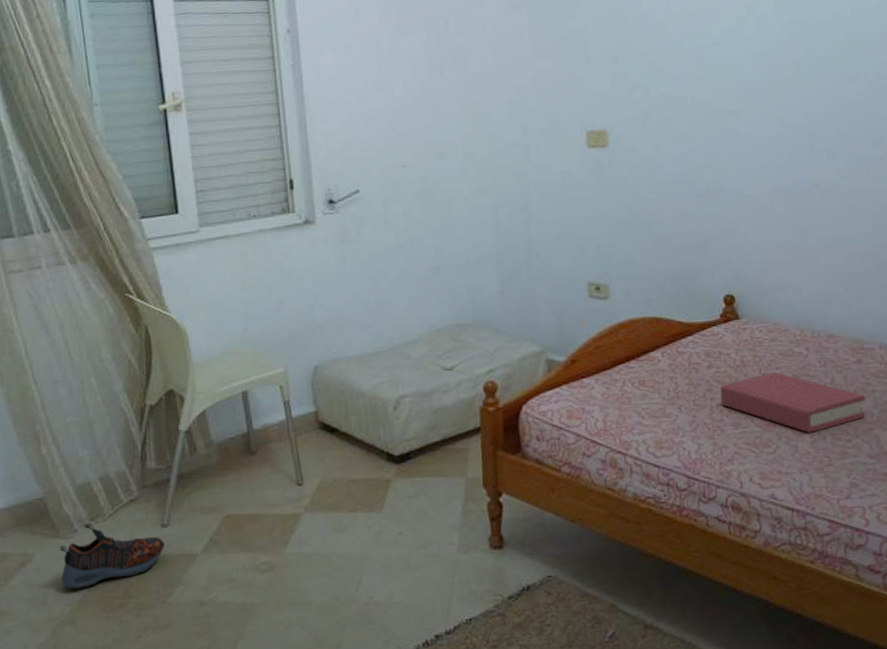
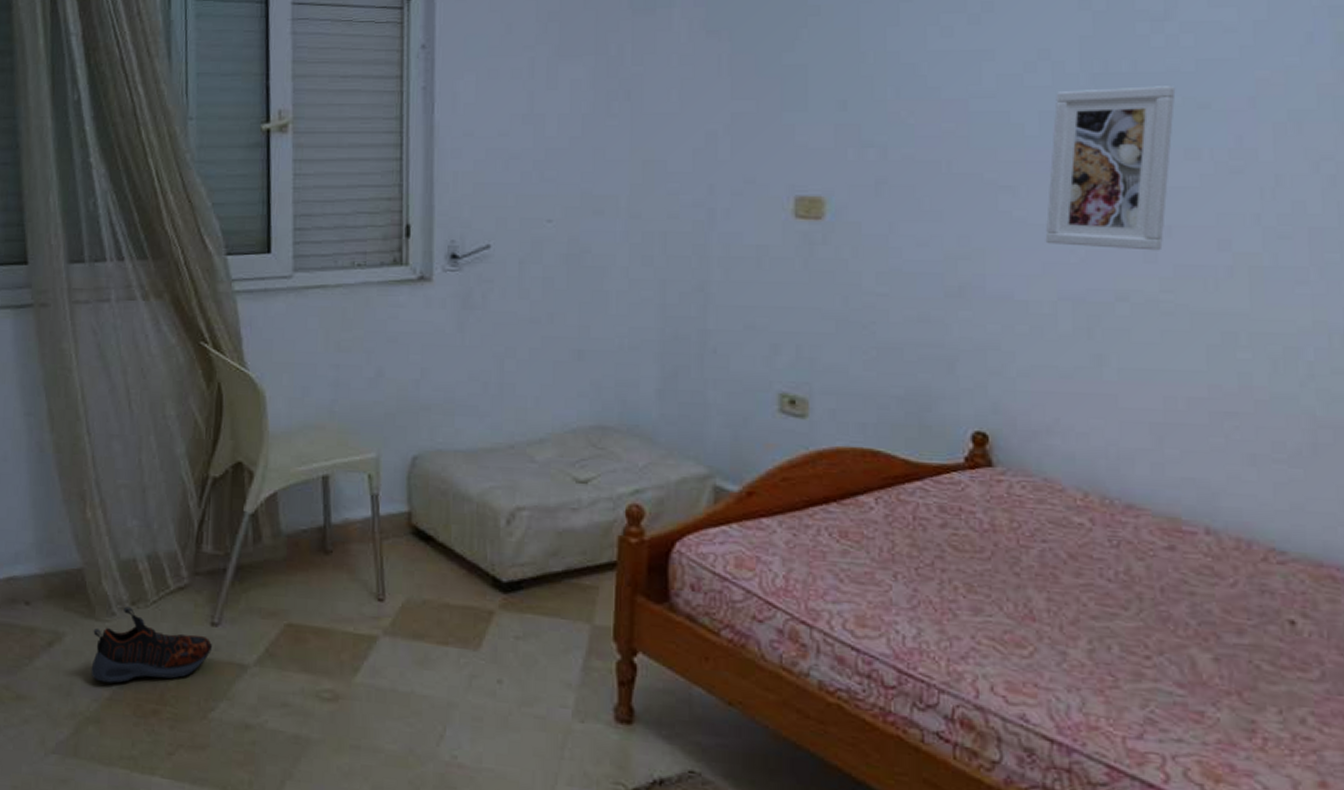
hardback book: present [720,372,866,433] -> none [955,546,1177,638]
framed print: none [761,29,840,152] -> present [1045,86,1176,251]

